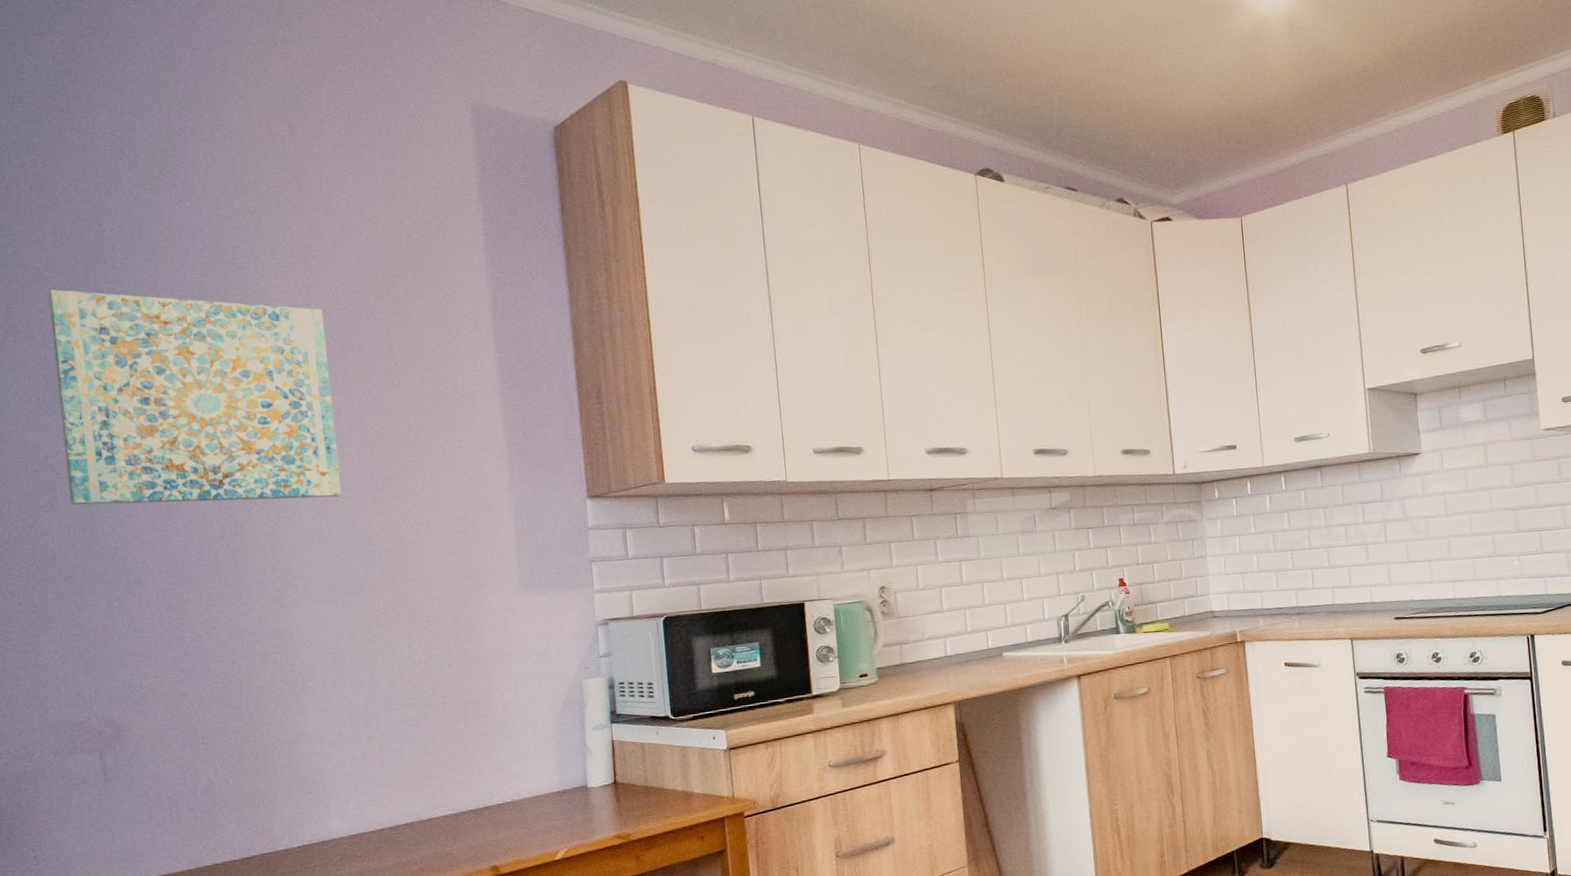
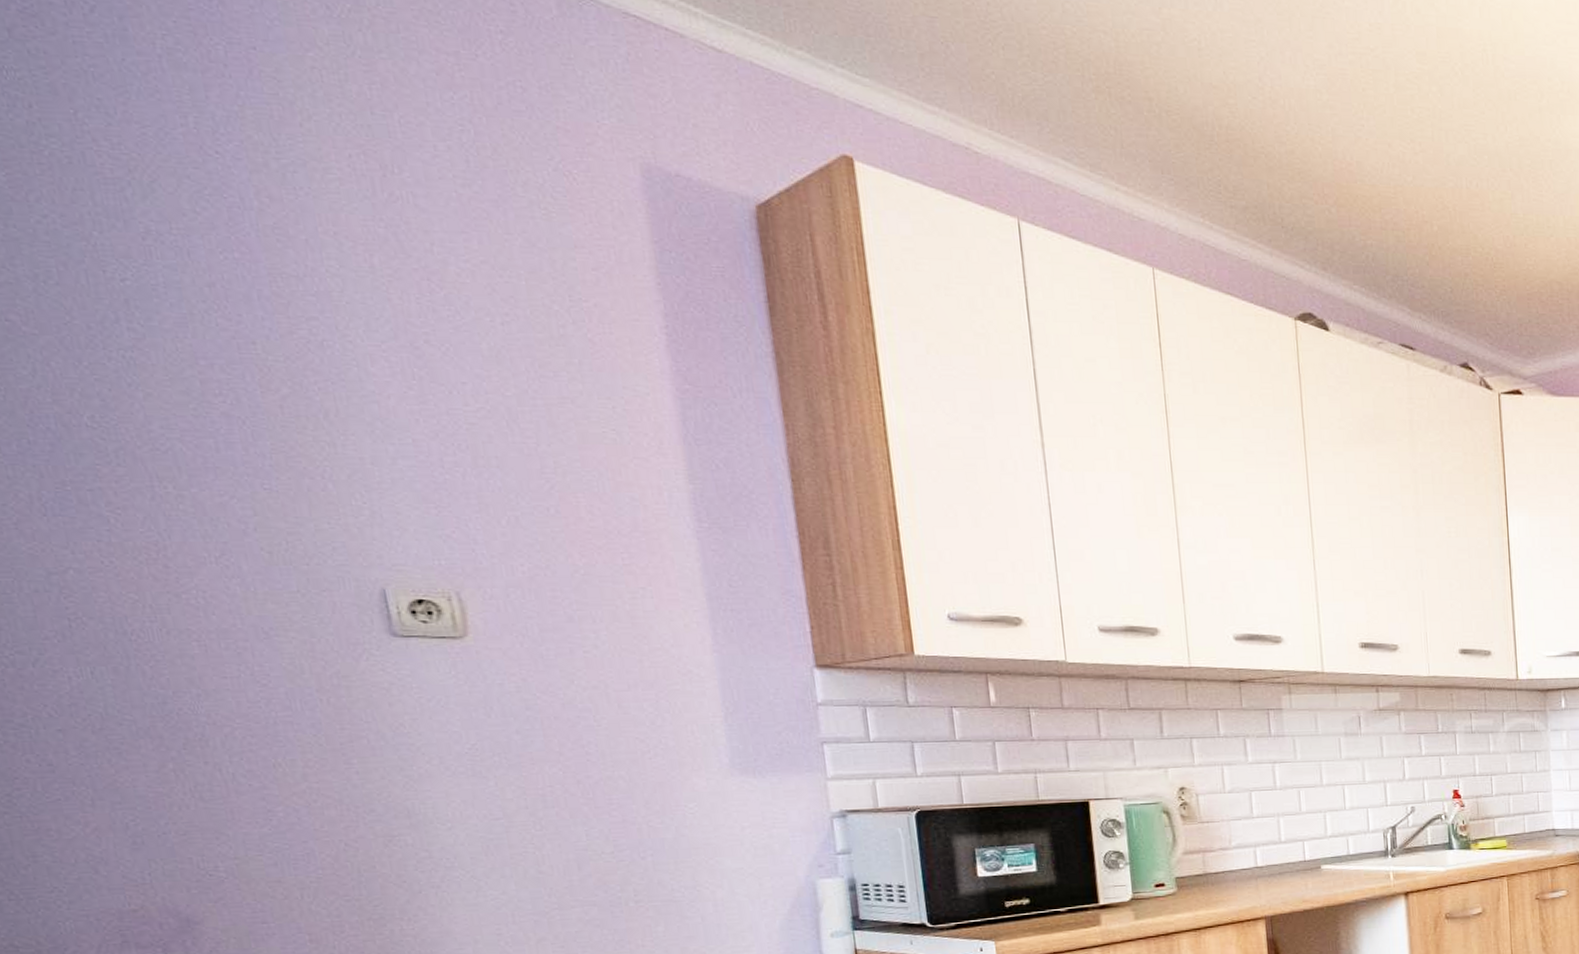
wall art: present [48,289,341,506] -> none [31,352,485,648]

